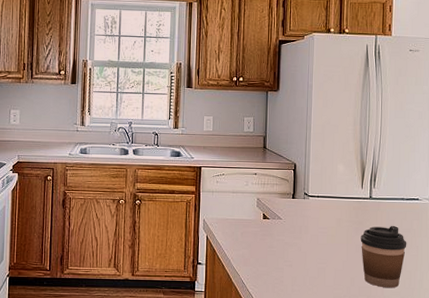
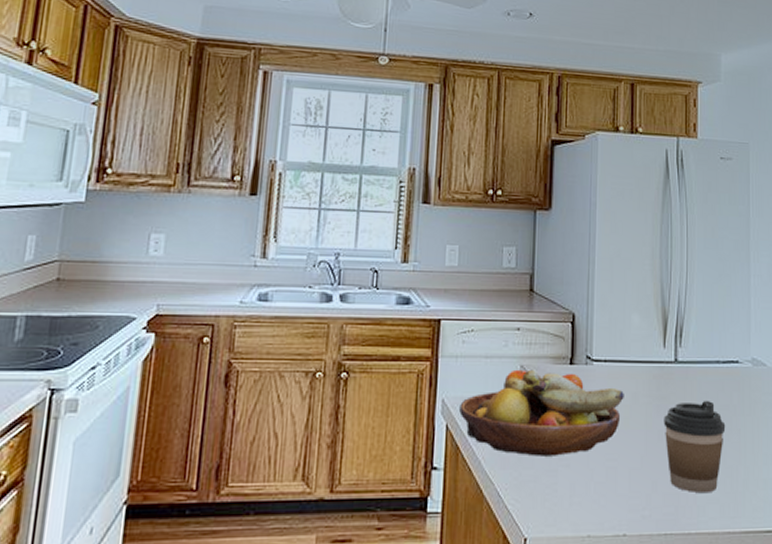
fruit bowl: none [215,201,332,259] -> present [459,369,624,456]

